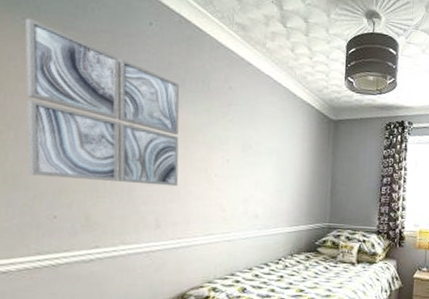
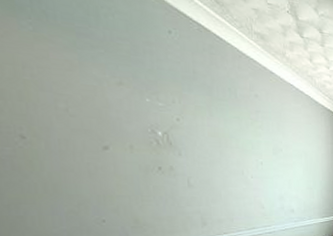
wall art: present [24,18,180,187] -> none [32,23,219,188]

